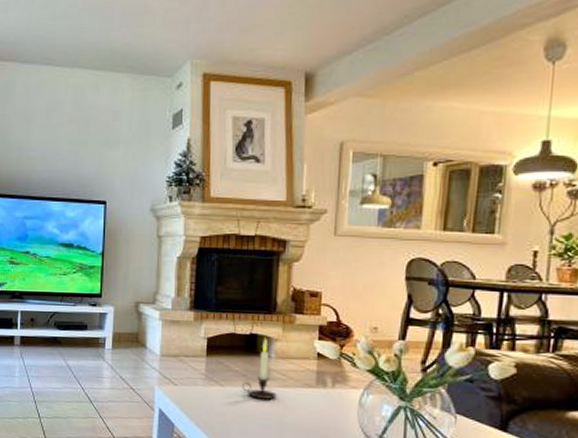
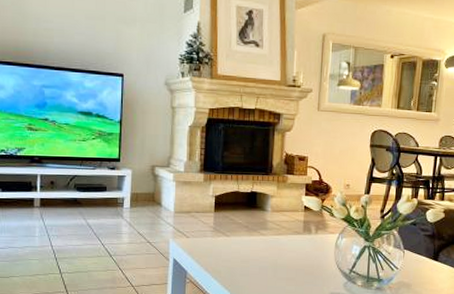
candle: present [242,338,277,399] -> none [245,195,273,246]

